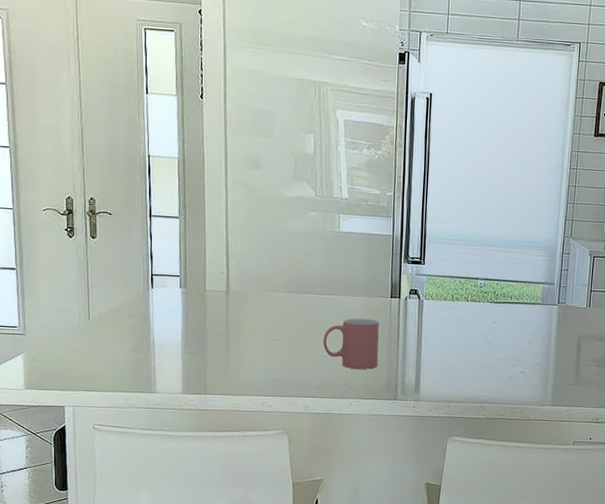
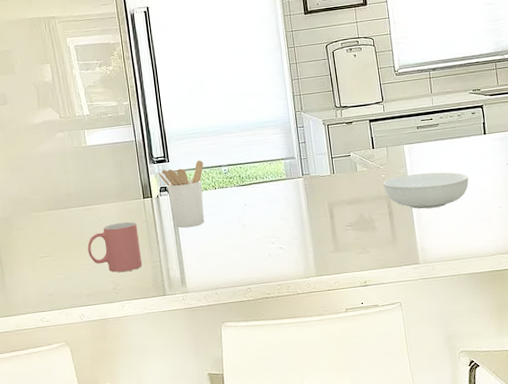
utensil holder: none [411,268,460,336] -> present [159,160,205,228]

